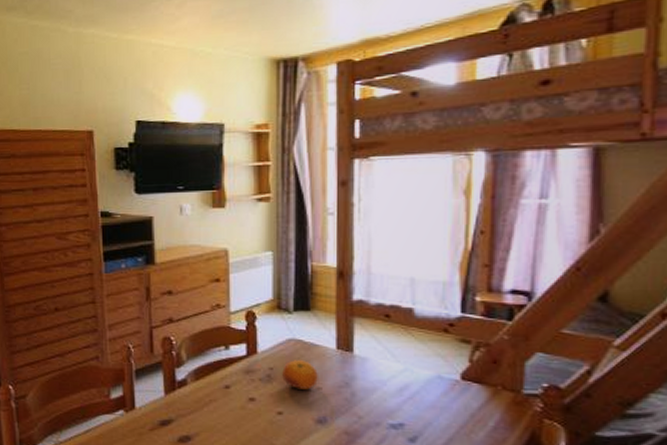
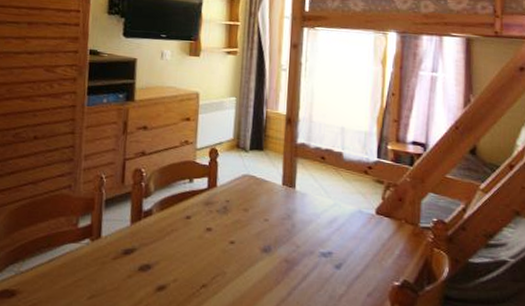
fruit: present [282,359,318,390] -> none [236,193,266,221]

